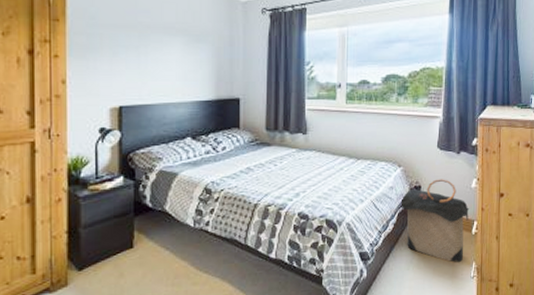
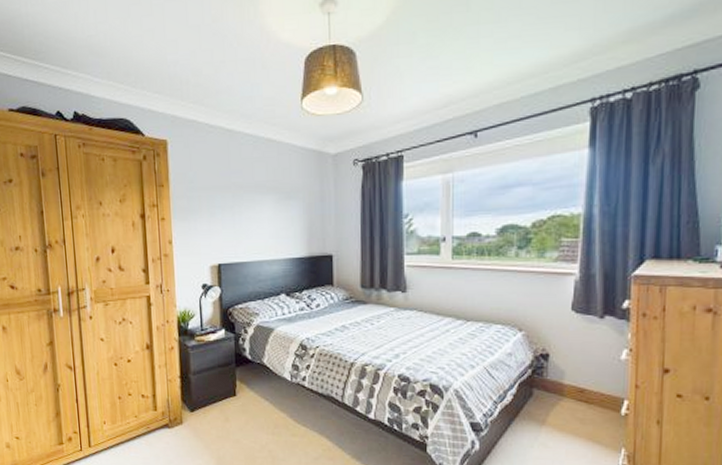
laundry hamper: present [399,179,470,263] -> none [520,347,618,446]

